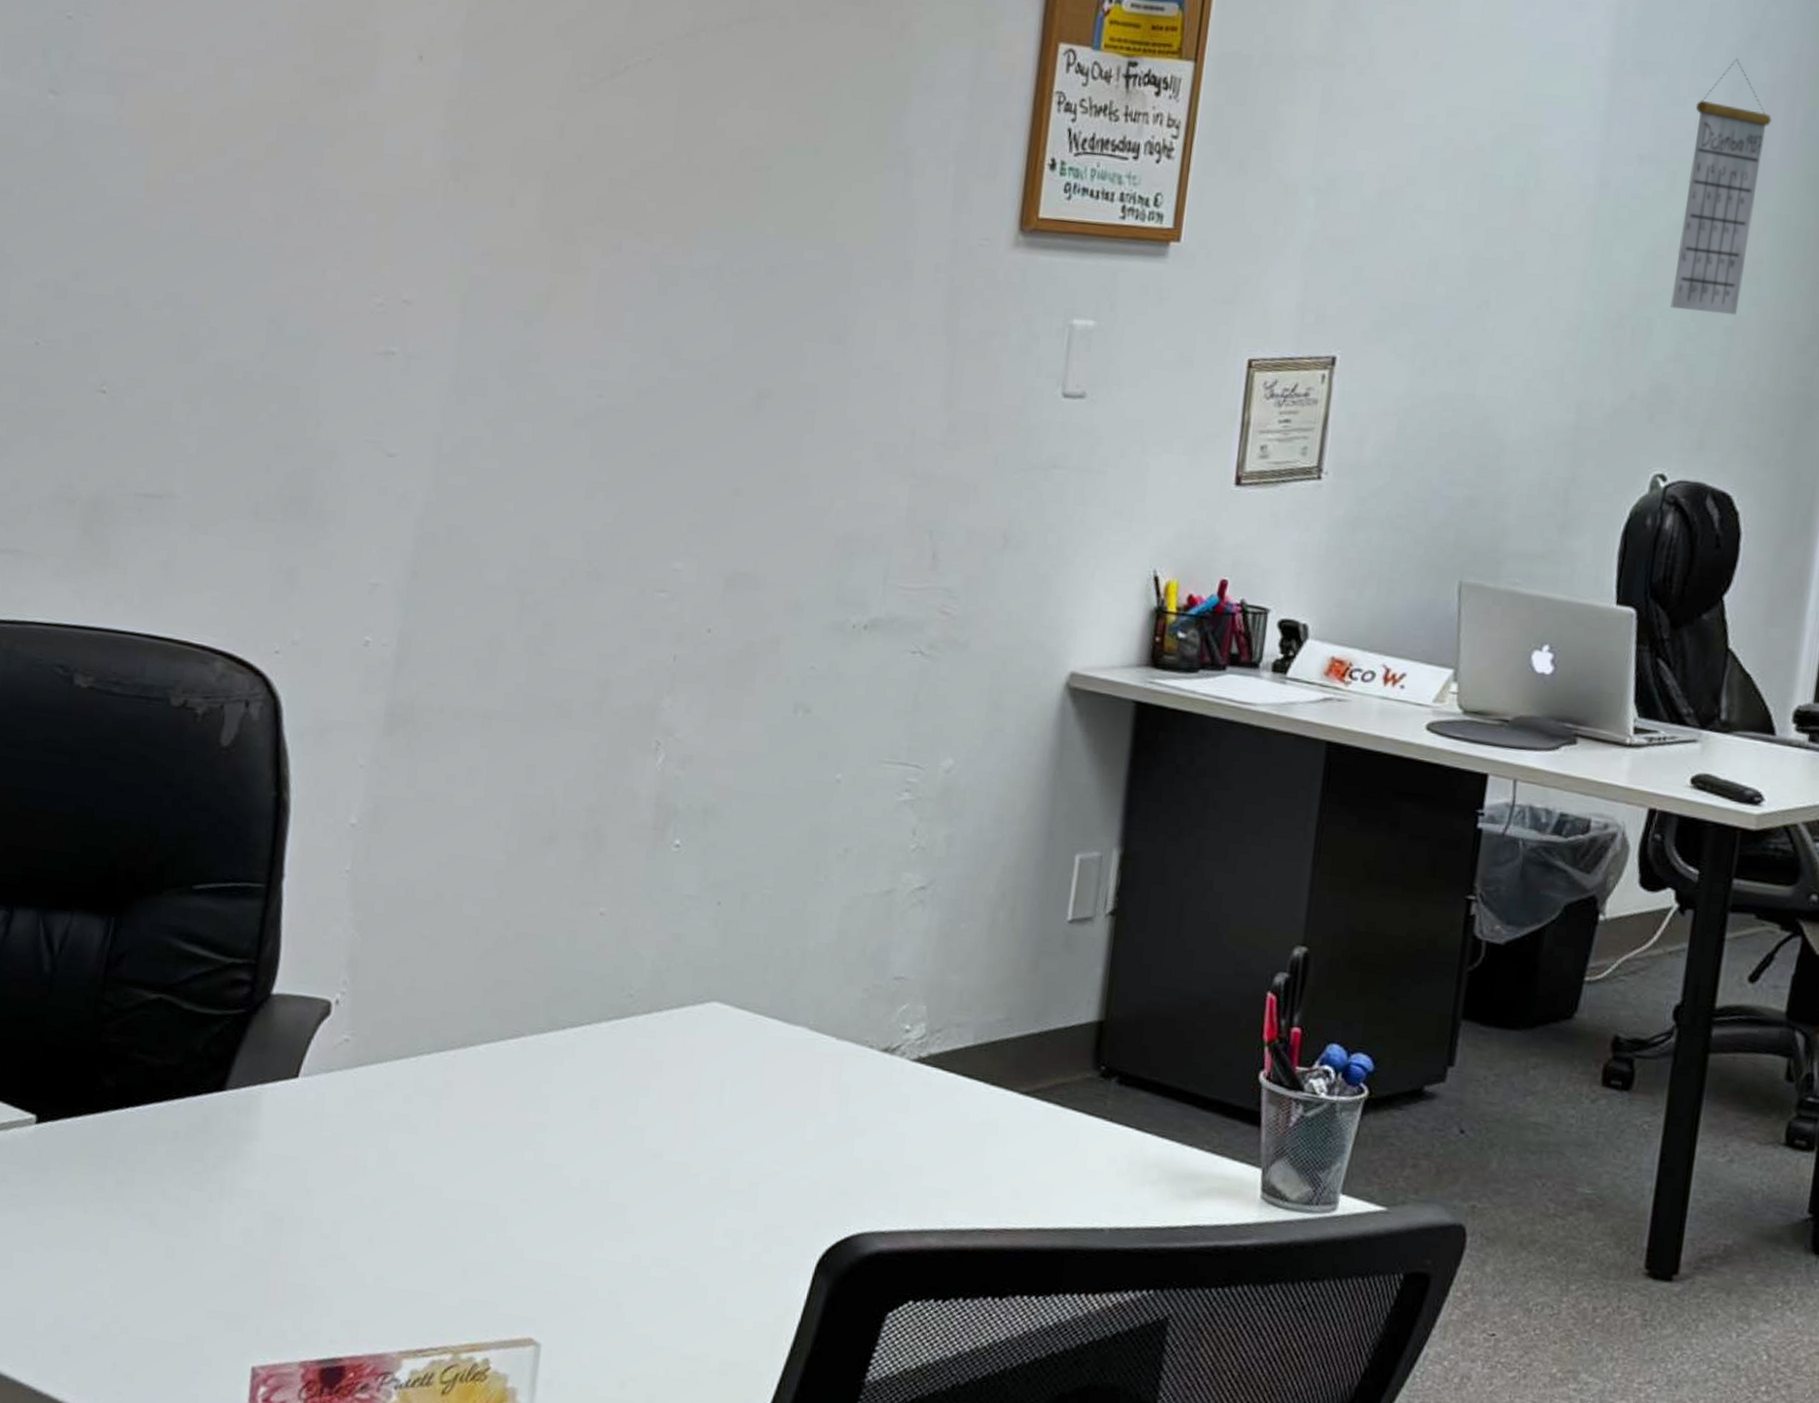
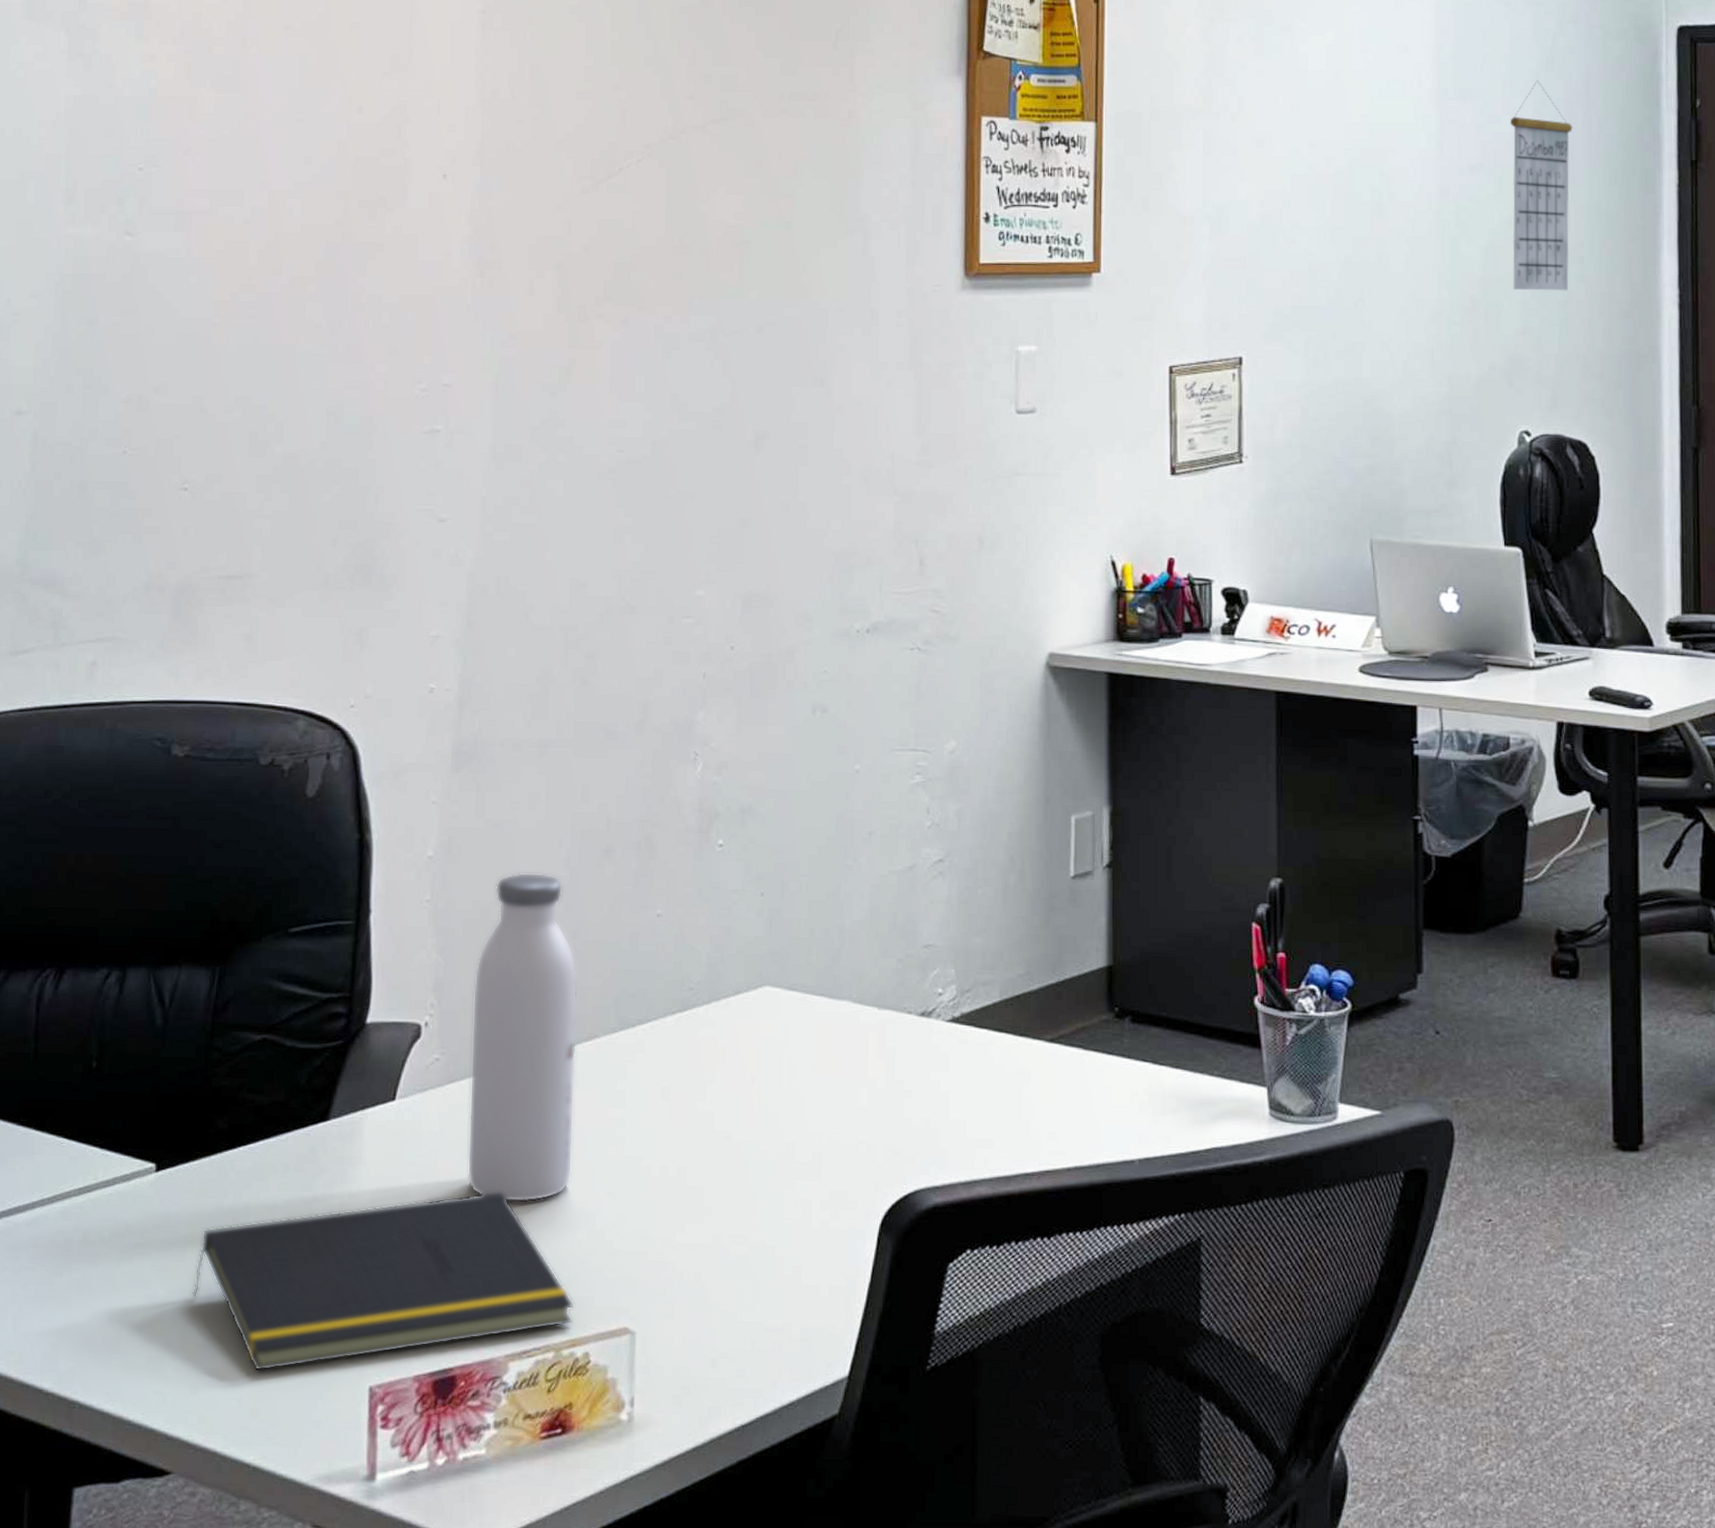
notepad: none [68,1183,477,1339] -> present [191,1192,574,1372]
water bottle: none [370,851,508,1200] -> present [467,872,578,1203]

